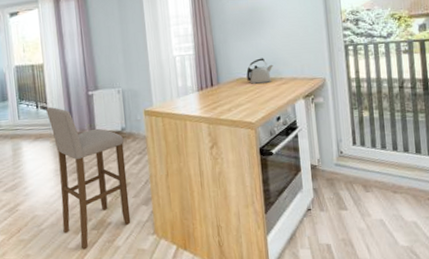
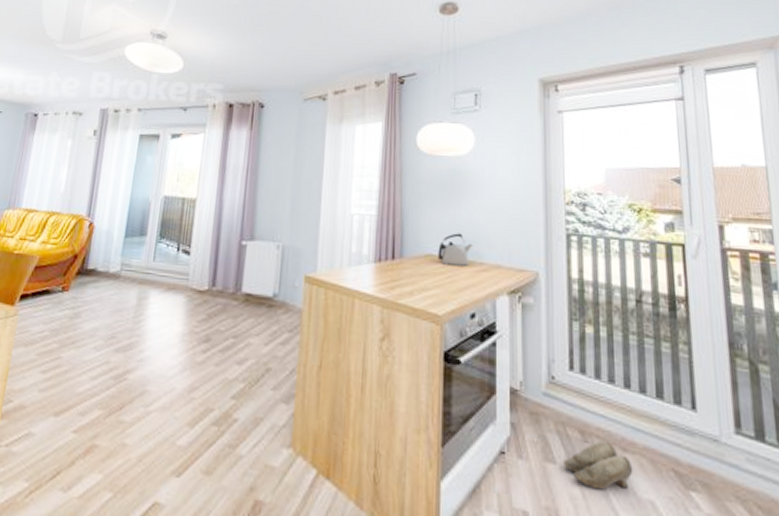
bar stool: present [46,106,131,250] -> none [175,251,274,451]
slippers: none [353,188,402,221] -> present [564,440,633,490]

